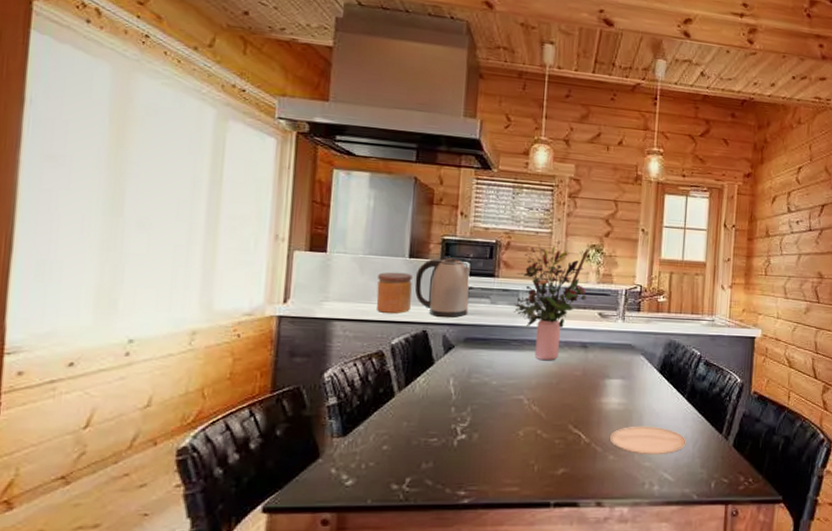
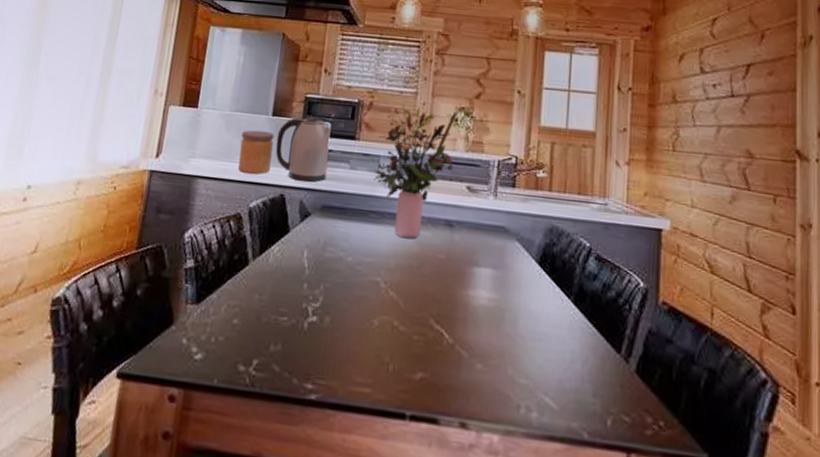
plate: present [610,426,686,455] -> none [478,329,573,372]

